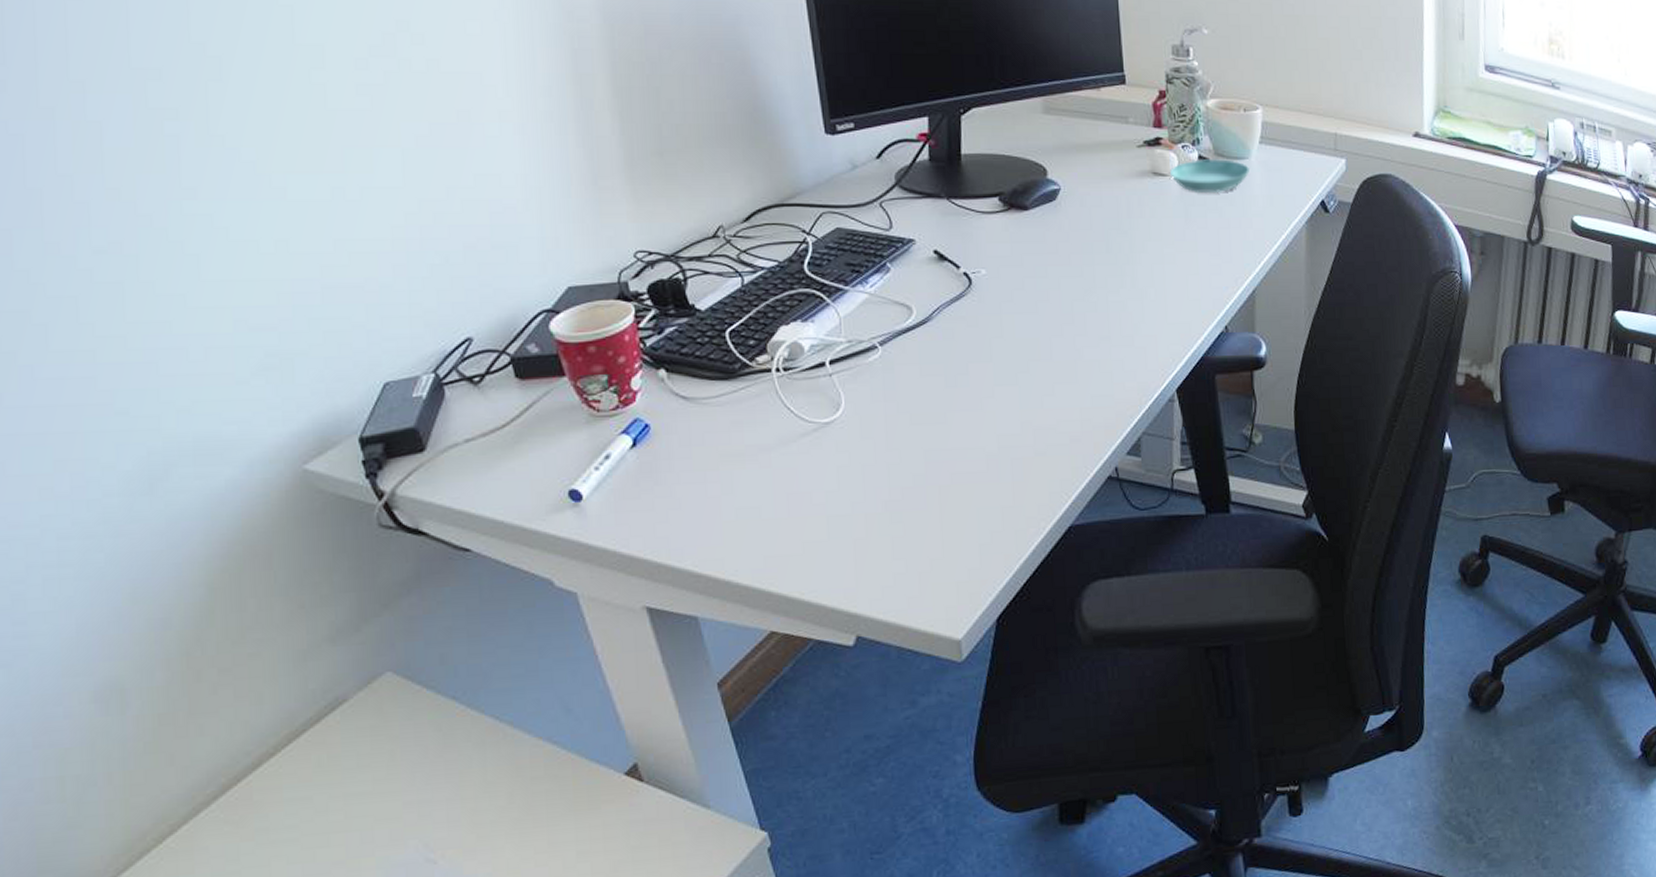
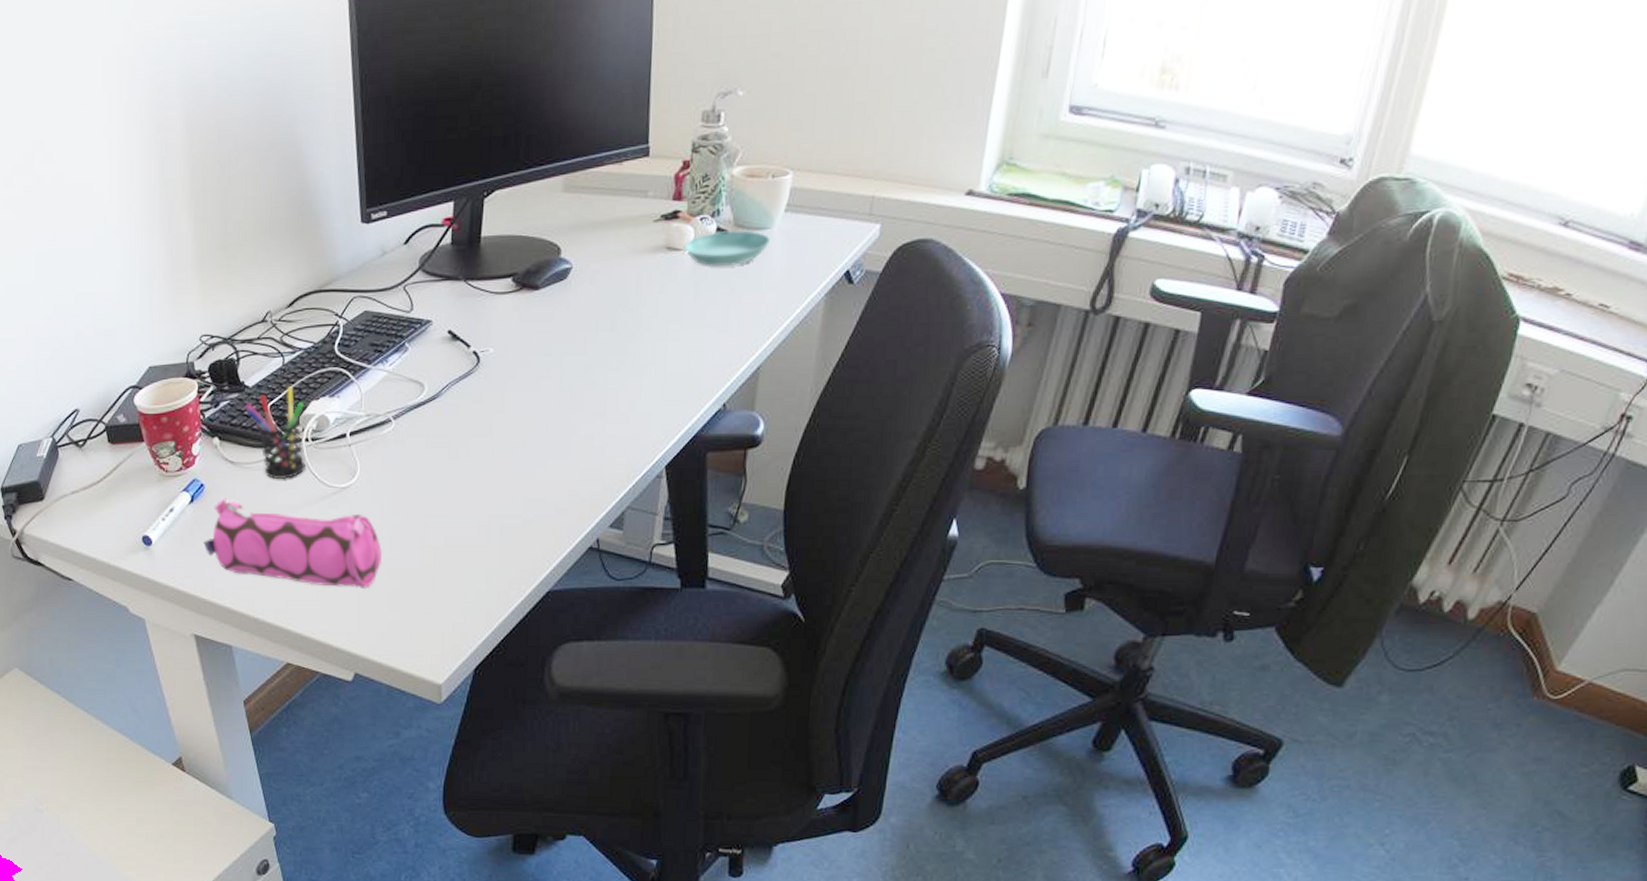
pencil case: none [652,439,879,537] -> present [203,498,383,588]
pen holder: none [696,310,780,416] -> present [244,386,307,480]

